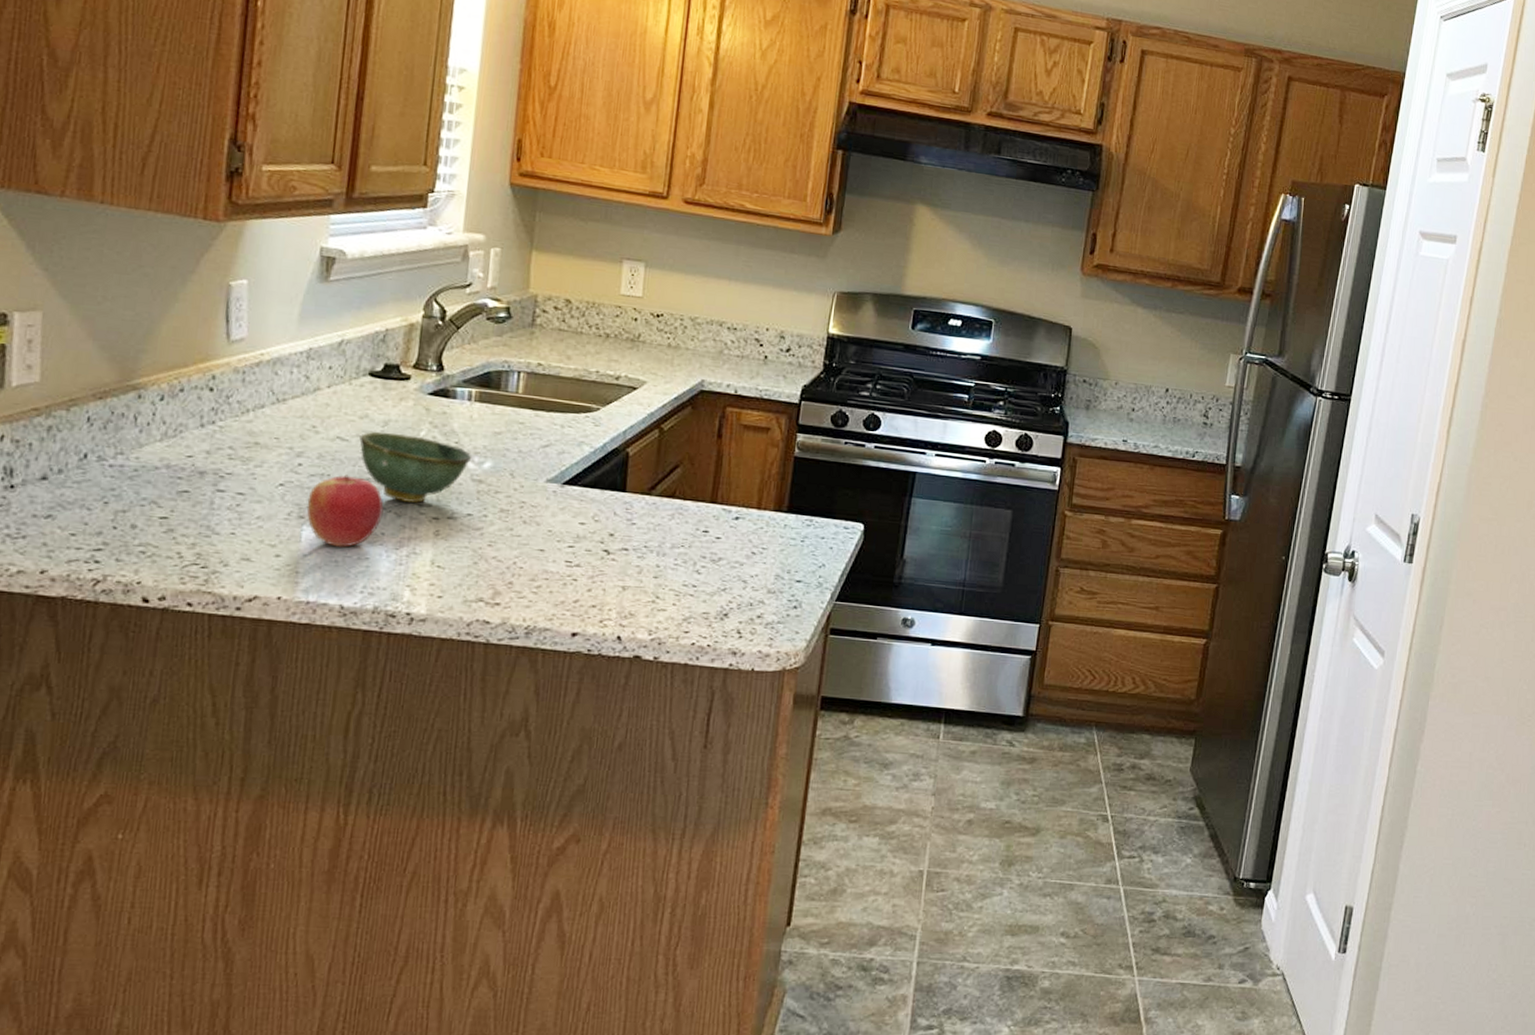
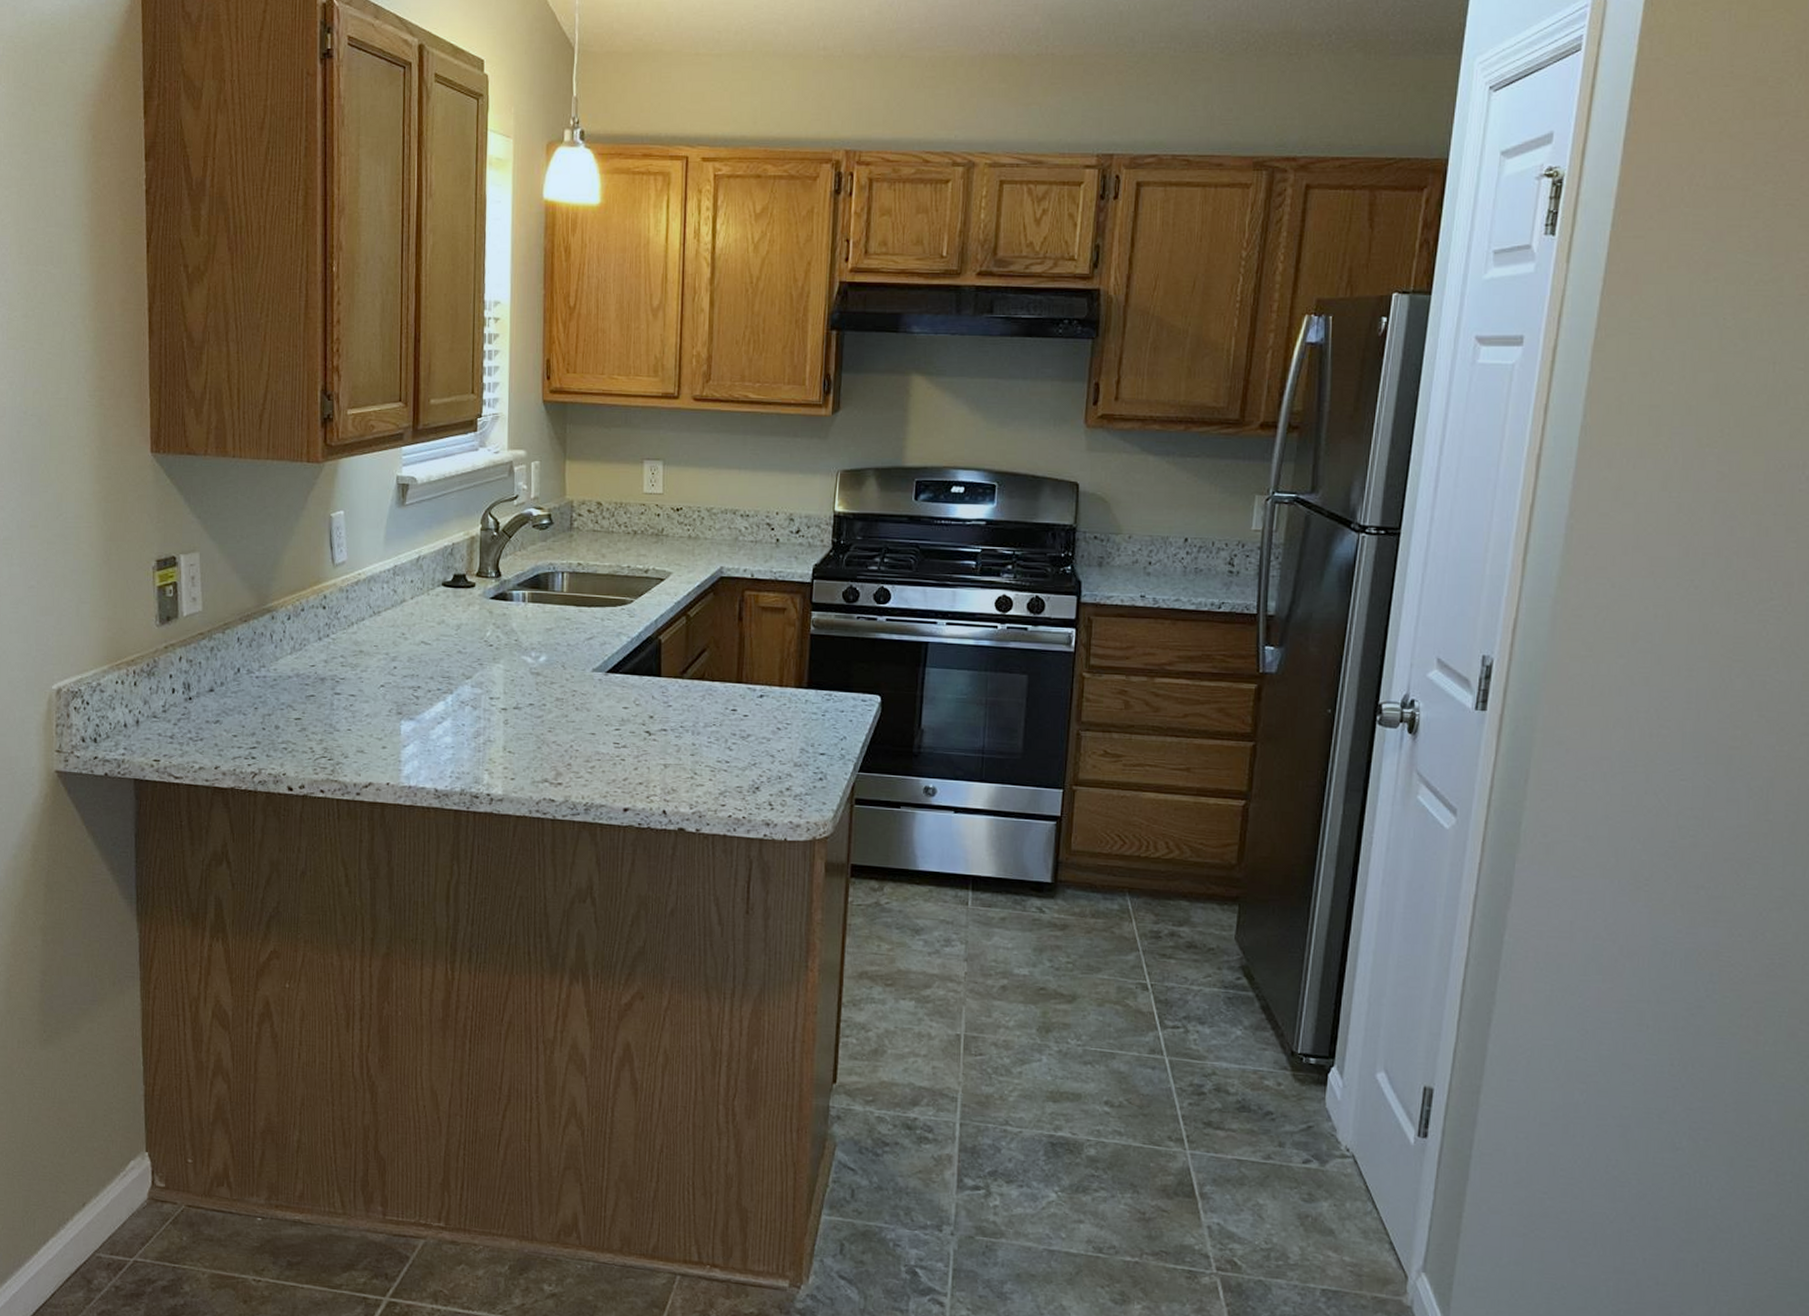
apple: present [306,474,384,547] -> none [403,674,462,738]
bowl: present [359,431,472,503] -> none [439,634,530,696]

